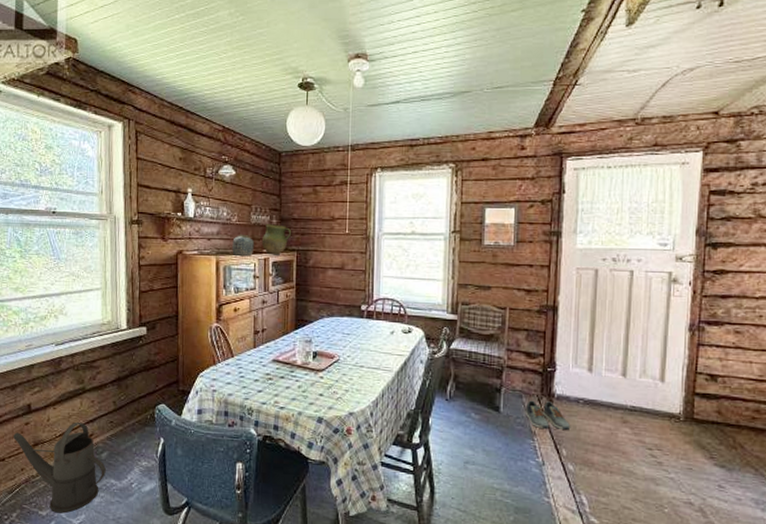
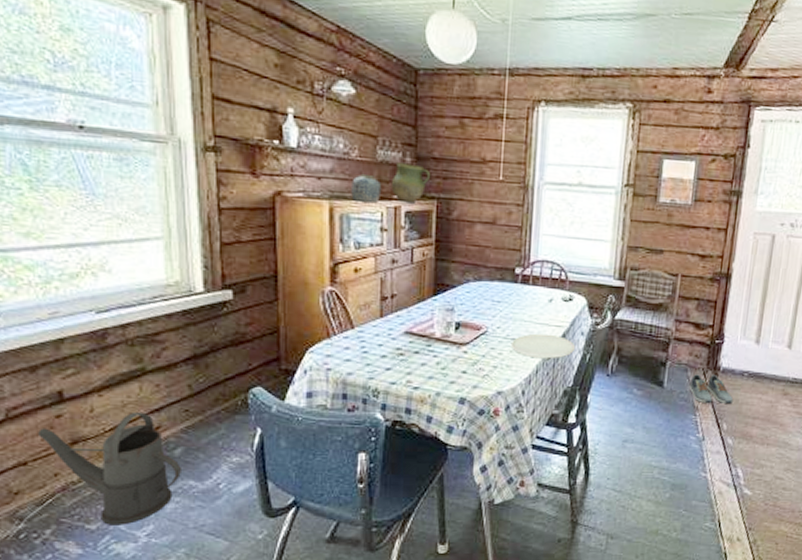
plate: none [360,361,416,385] -> present [512,333,576,359]

